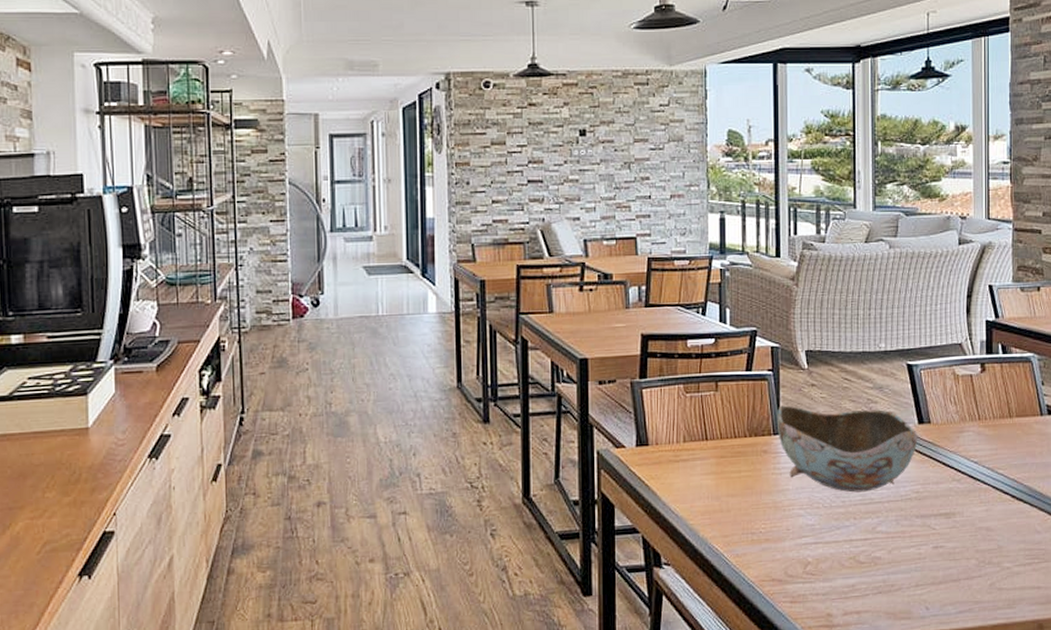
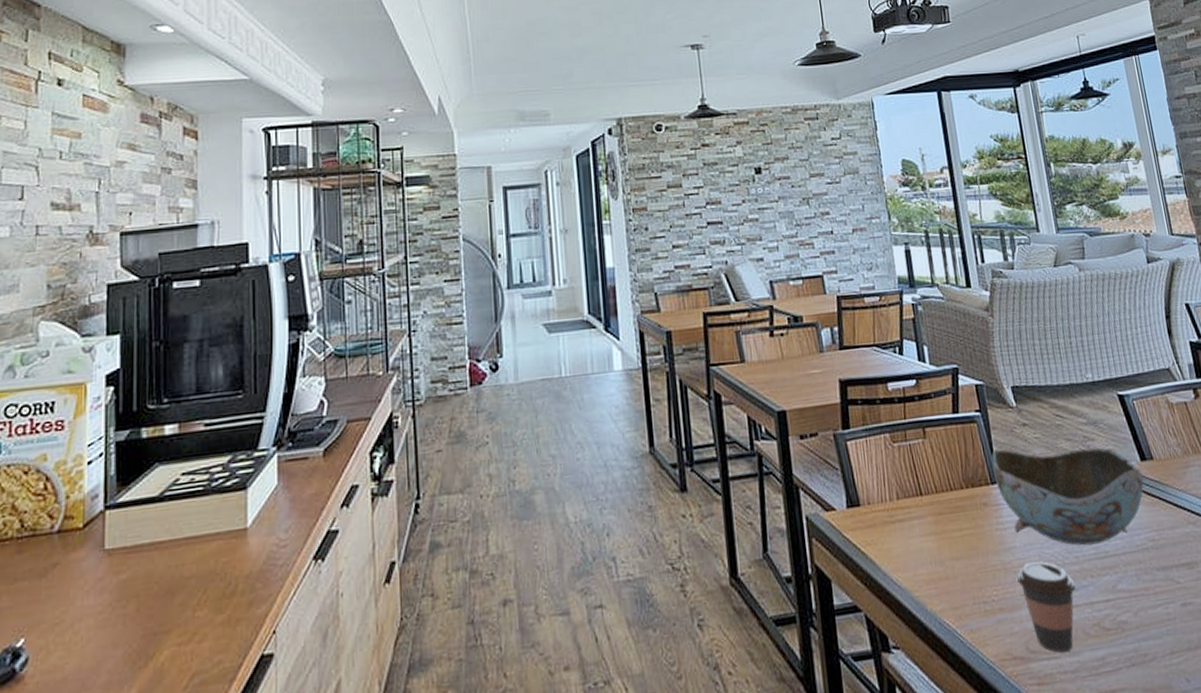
coffee cup: none [784,502,838,578] -> present [1016,561,1076,653]

